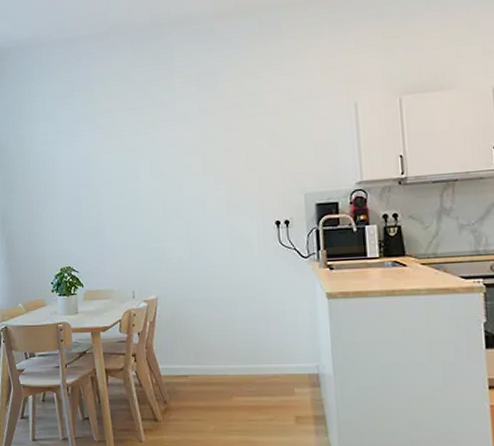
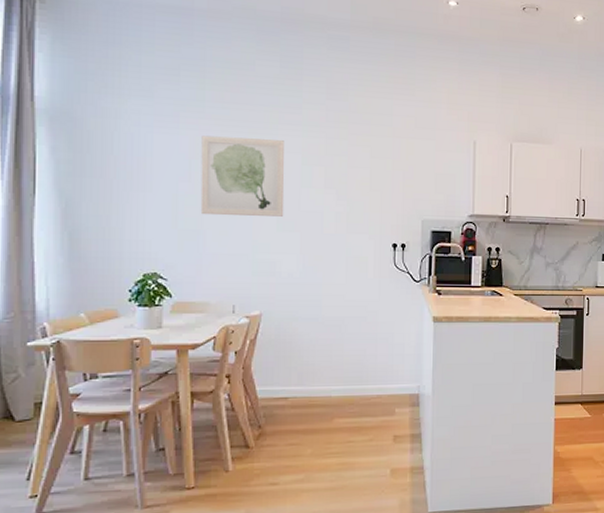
wall art: none [95,137,169,213] -> present [200,135,285,217]

